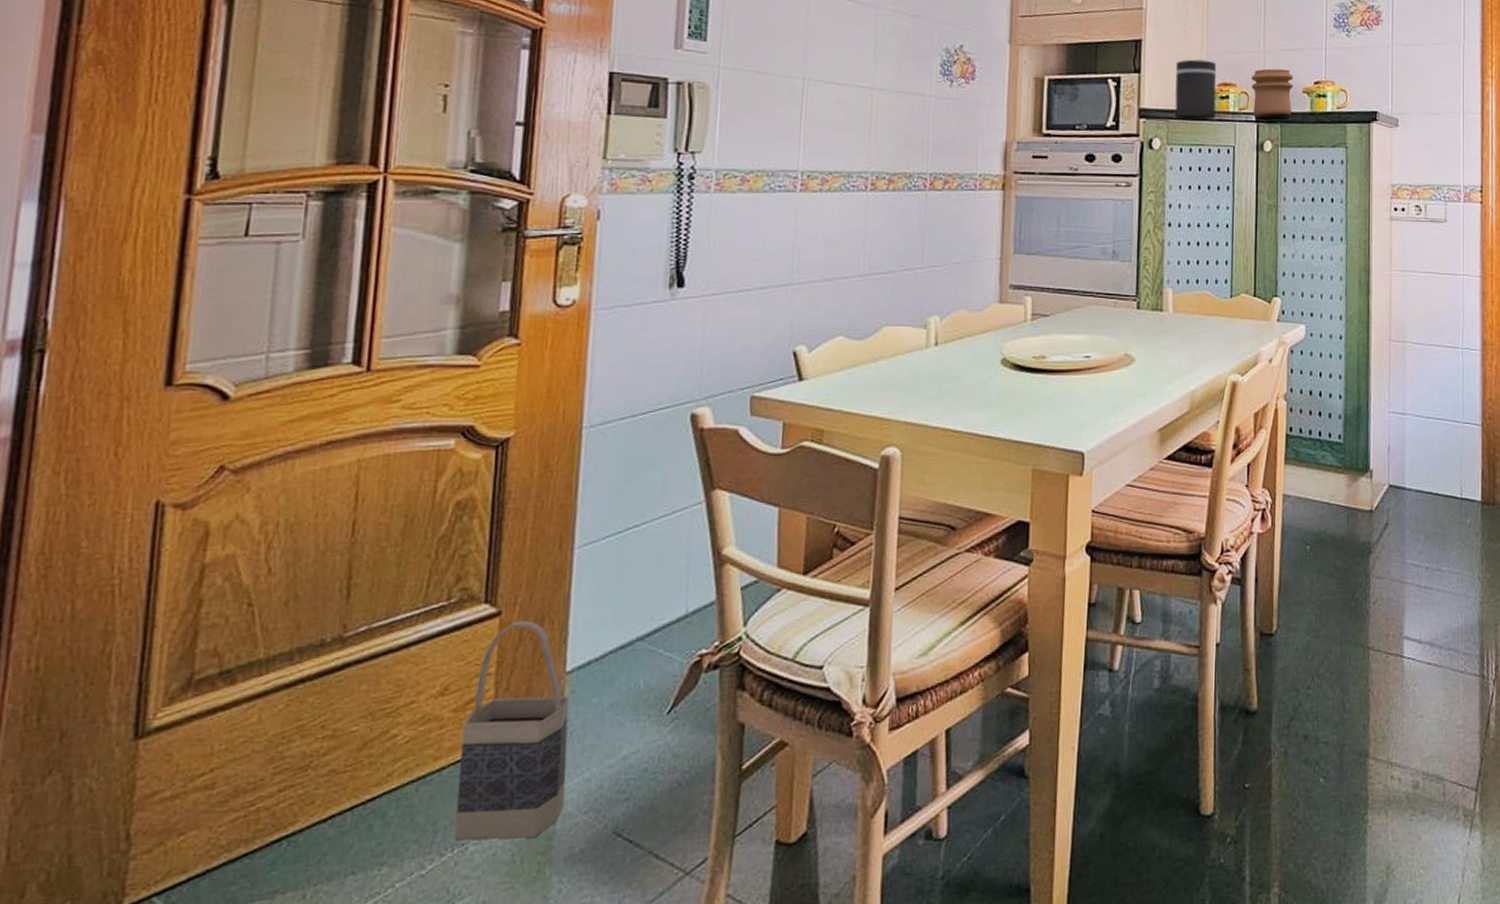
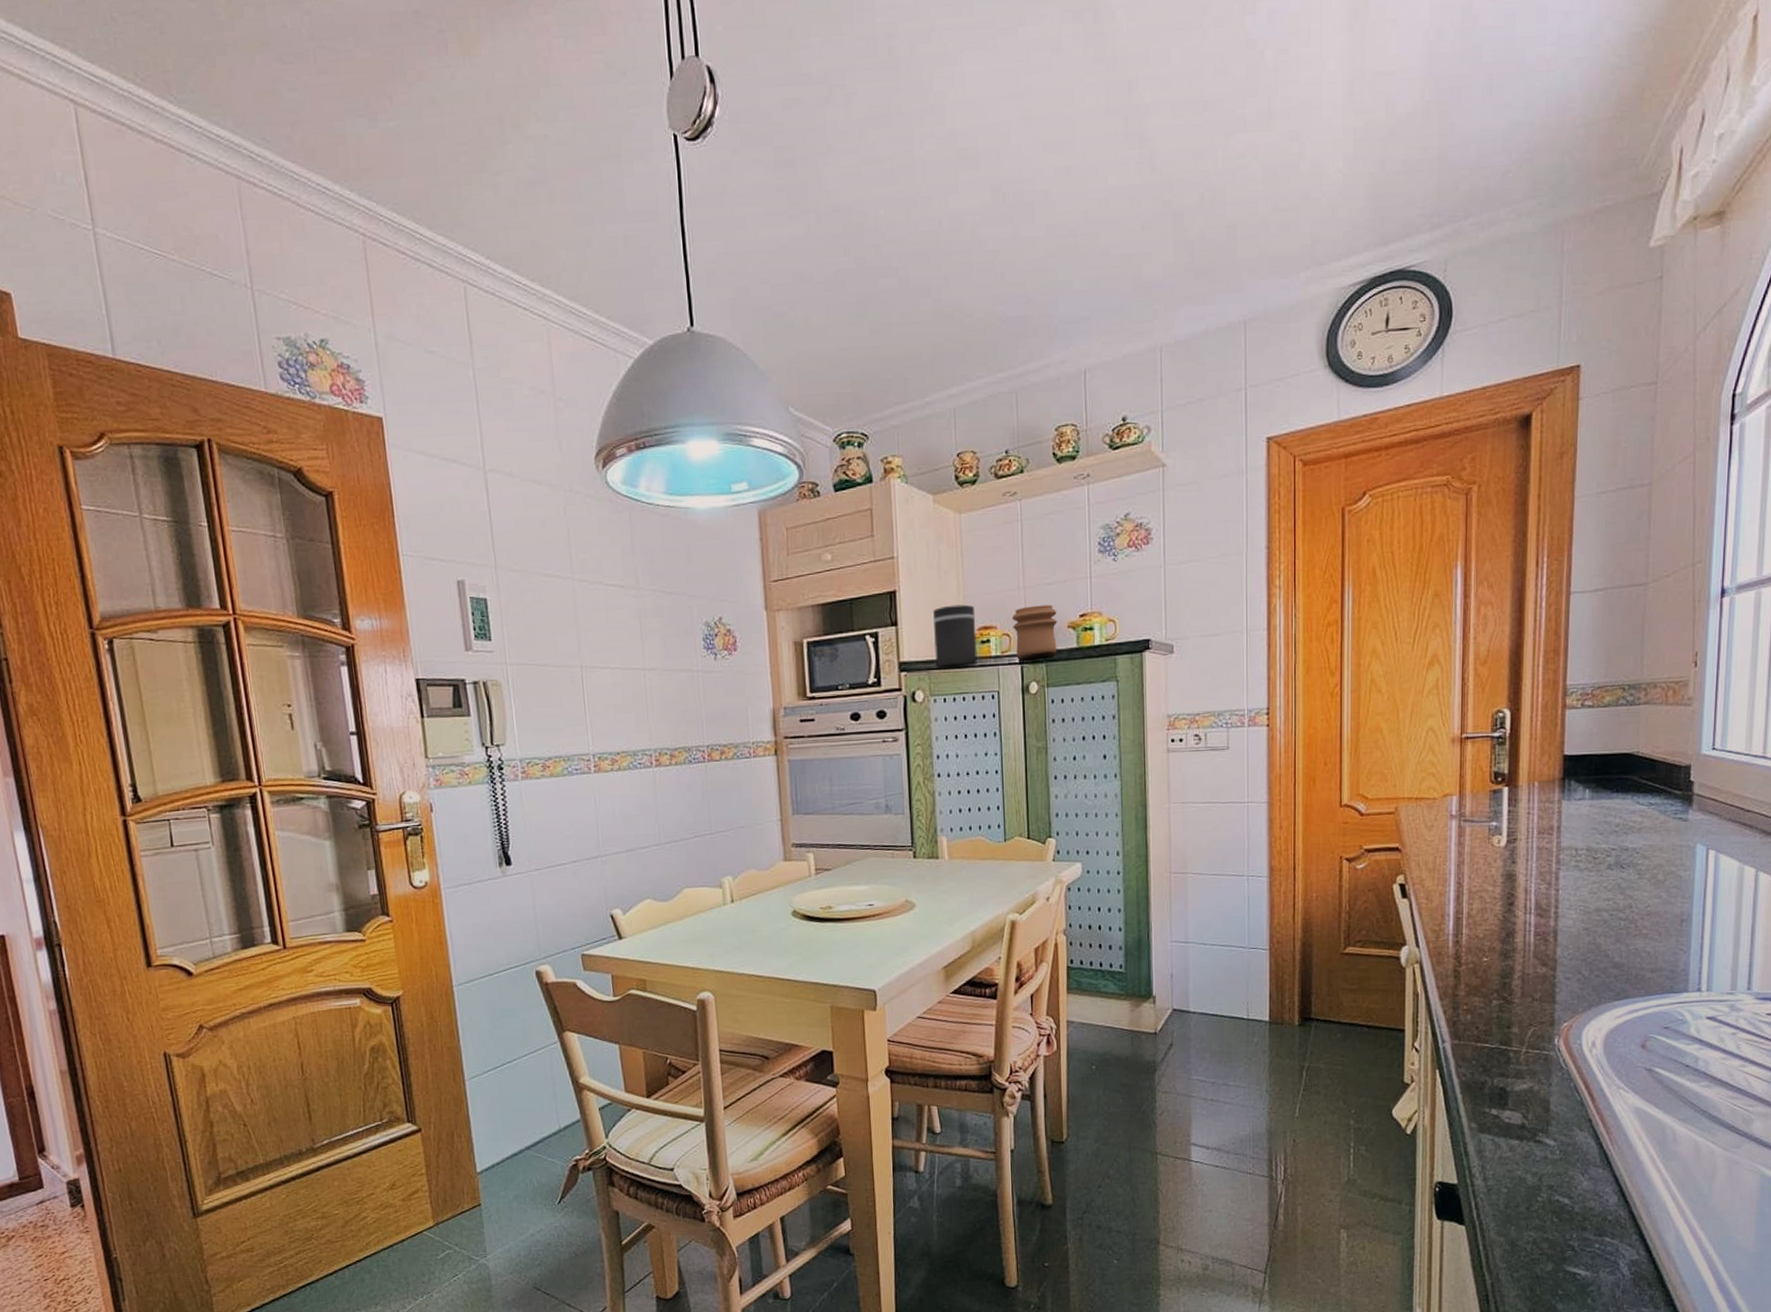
bag: present [453,620,569,841] -> none [411,1135,495,1290]

